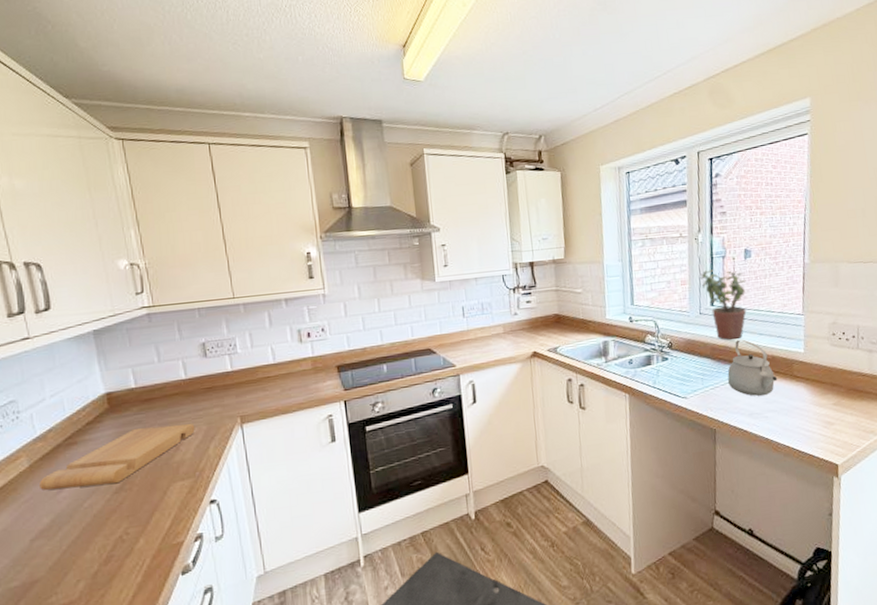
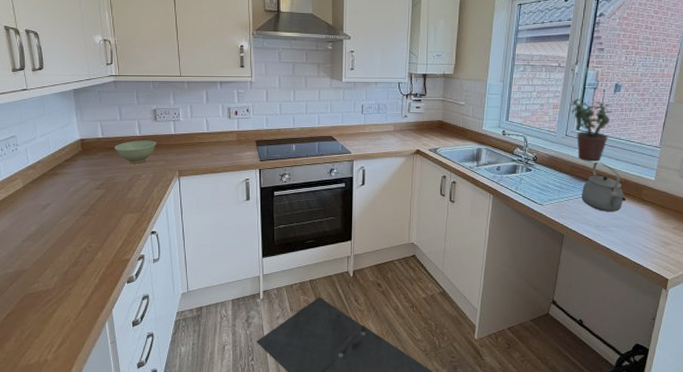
cutting board: present [39,424,195,490] -> none [30,170,144,209]
bowl: none [153,382,209,416] -> present [114,140,157,164]

